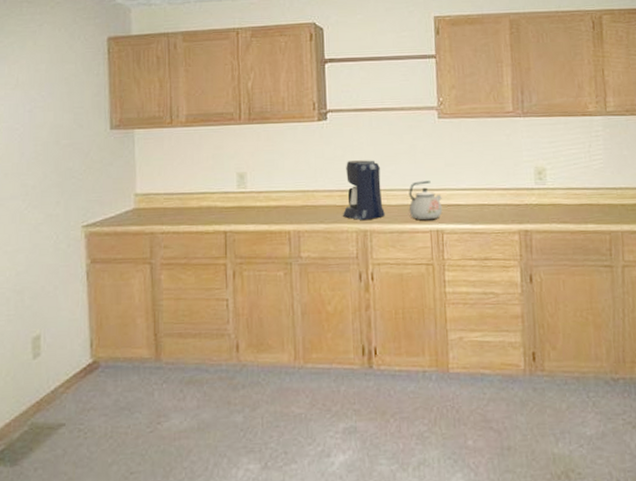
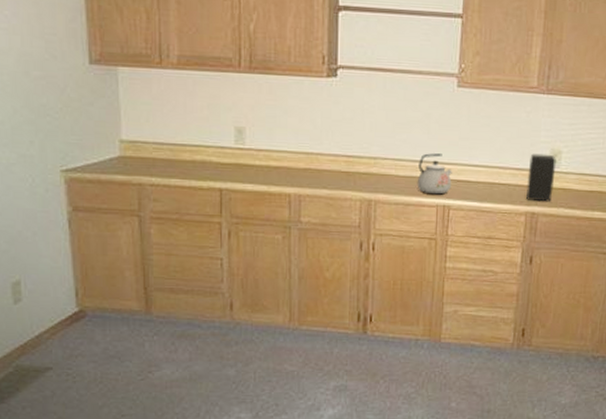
coffee maker: present [343,160,385,220] -> none [348,125,392,189]
speaker: none [515,172,543,219] -> present [526,153,556,202]

